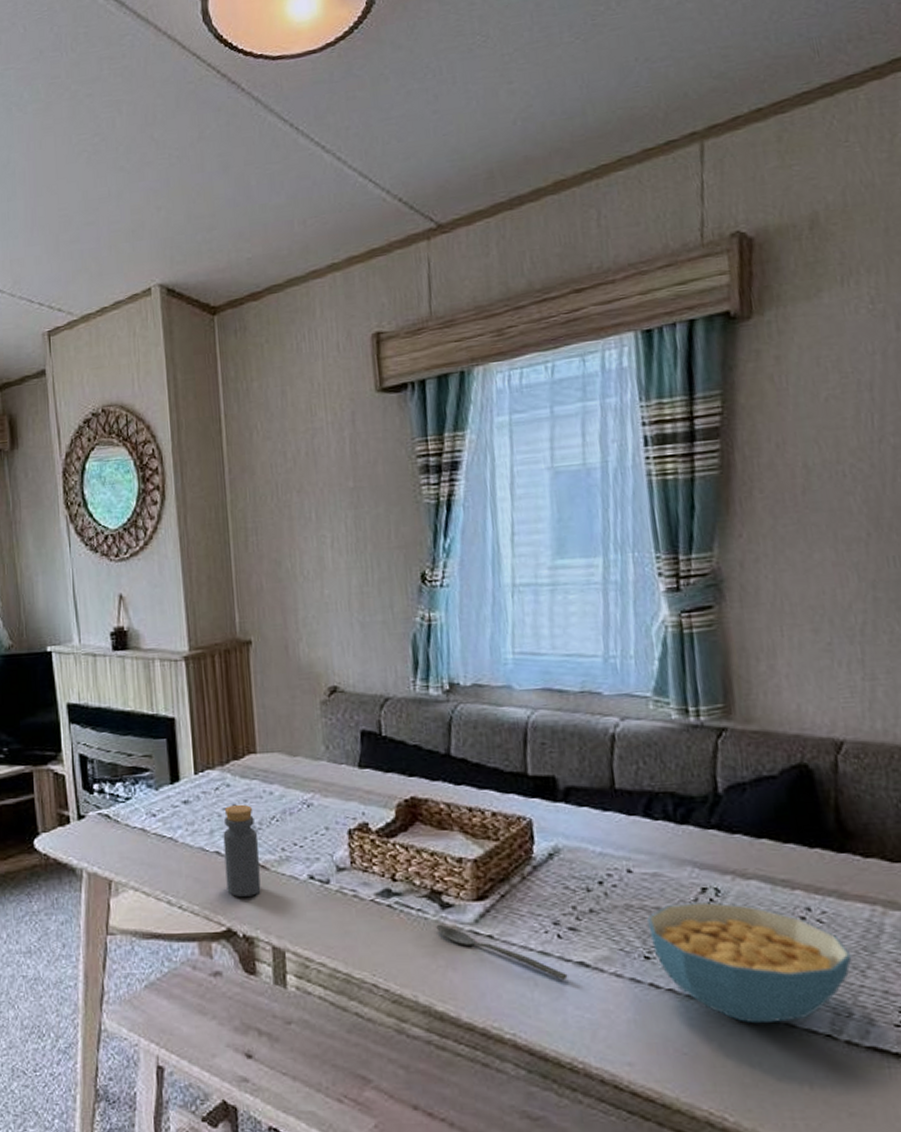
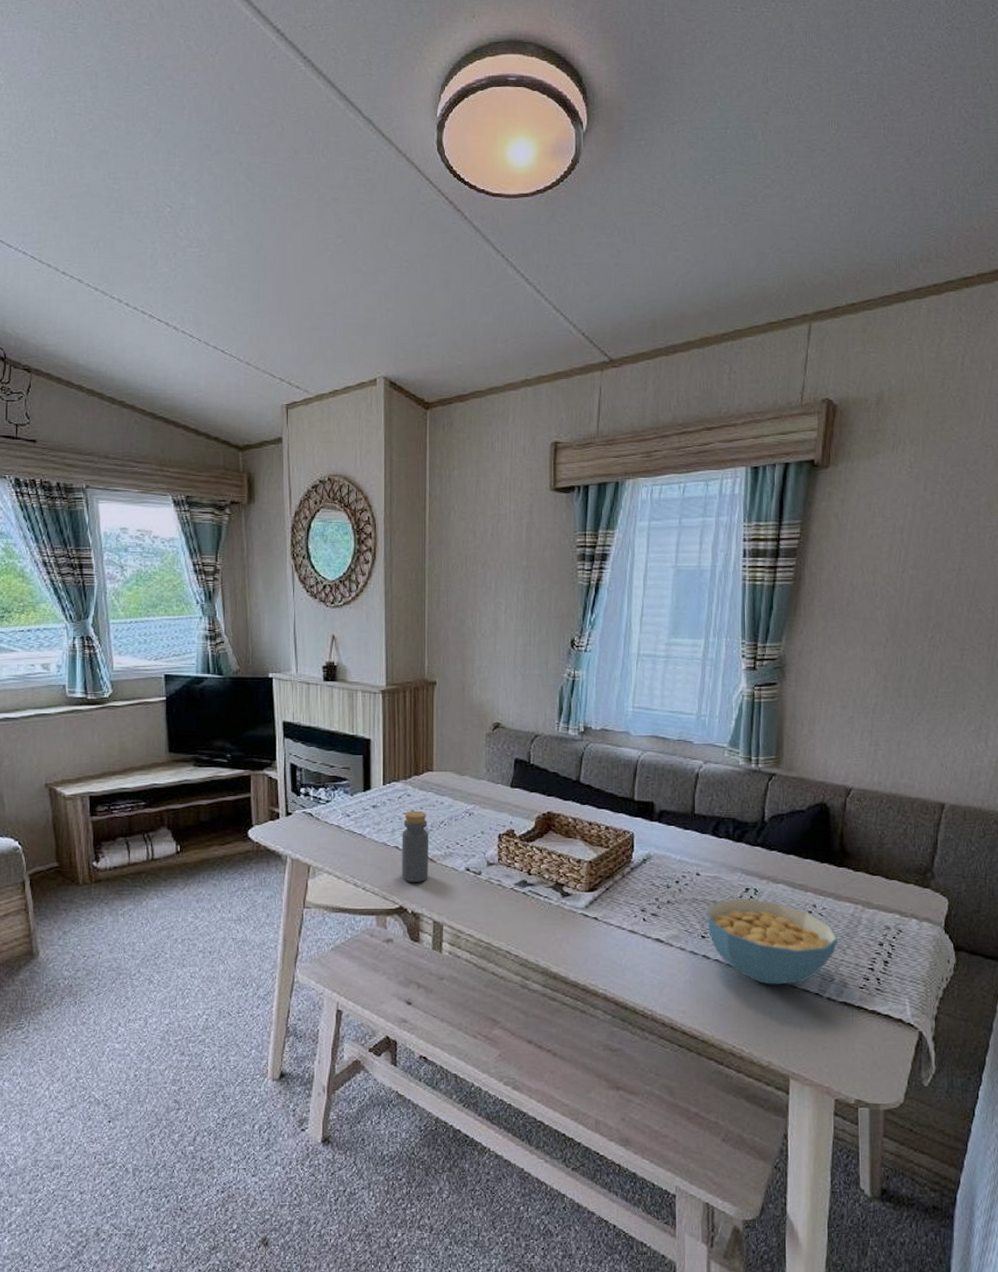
spoon: present [436,924,568,980] -> none [557,908,647,951]

